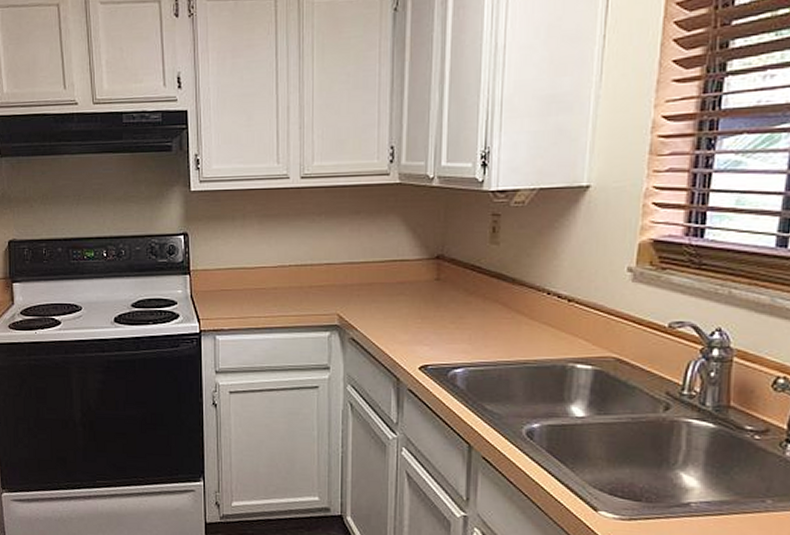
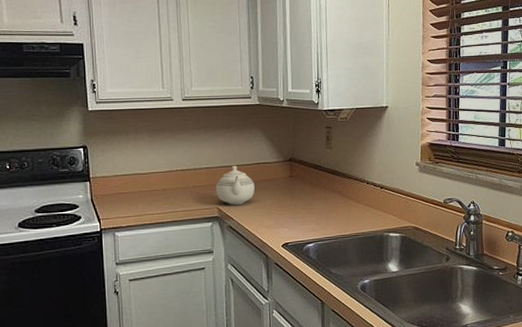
teapot: none [337,262,387,312] -> present [216,165,255,205]

